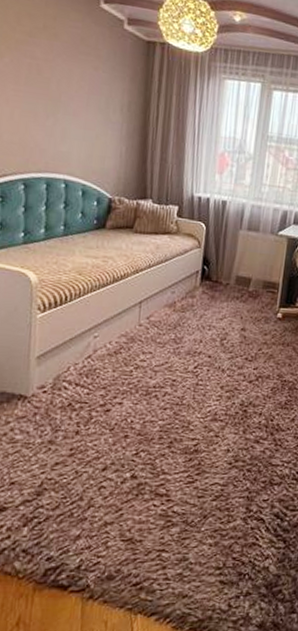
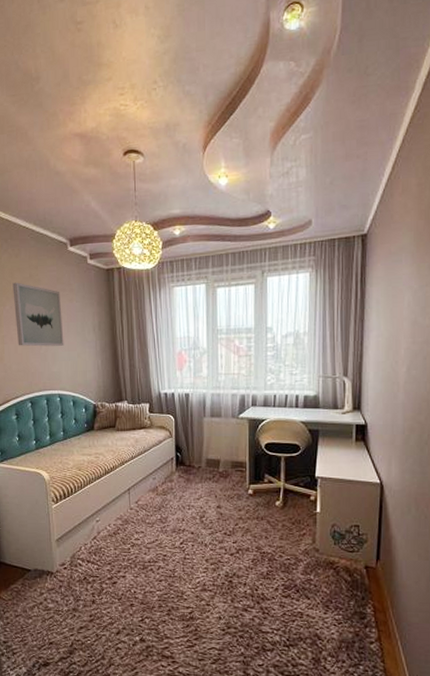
wall art: none [15,30,83,122] -> present [12,282,64,347]

